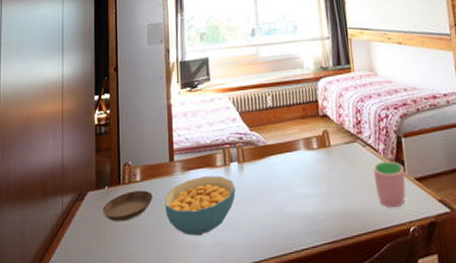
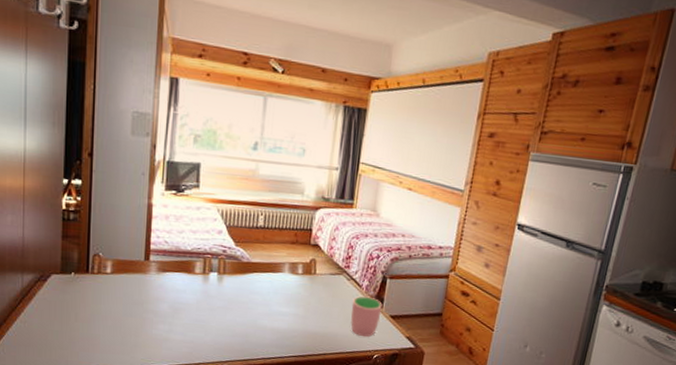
saucer: present [102,190,153,222] -> none [67,281,123,308]
cereal bowl: present [165,175,236,236] -> none [136,280,212,332]

